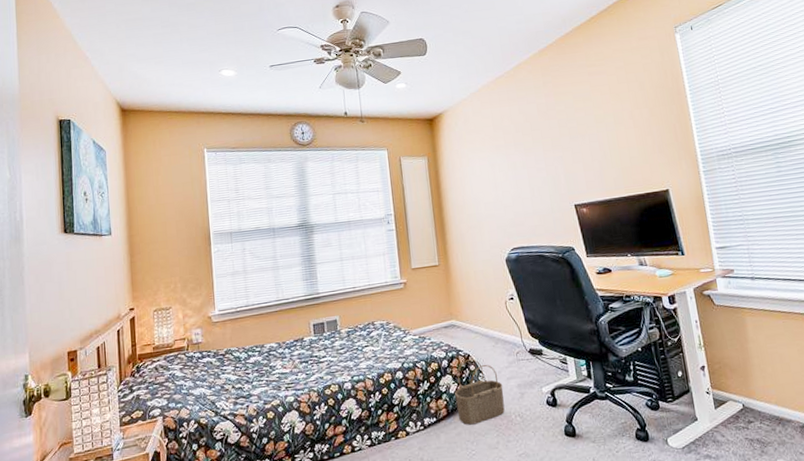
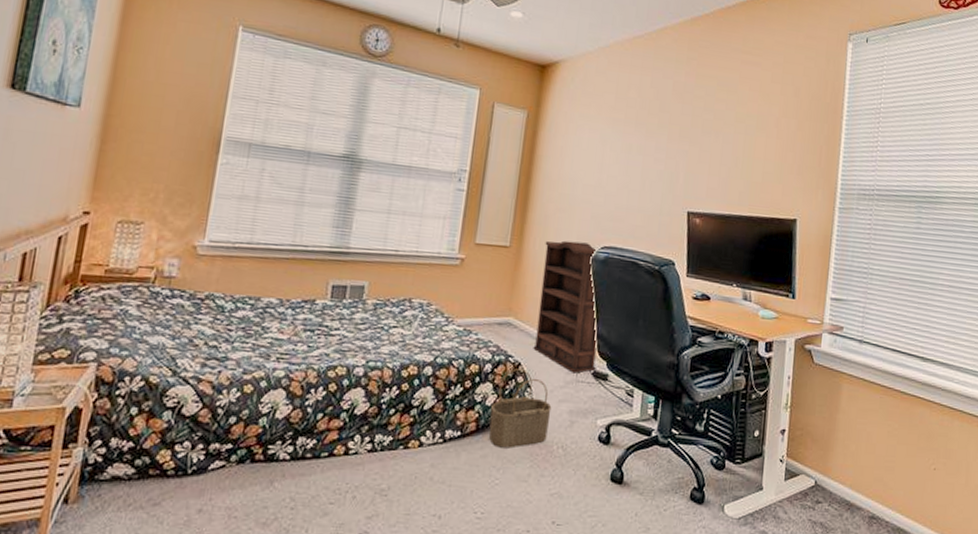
bookshelf: none [466,248,531,354] -> present [533,240,597,374]

